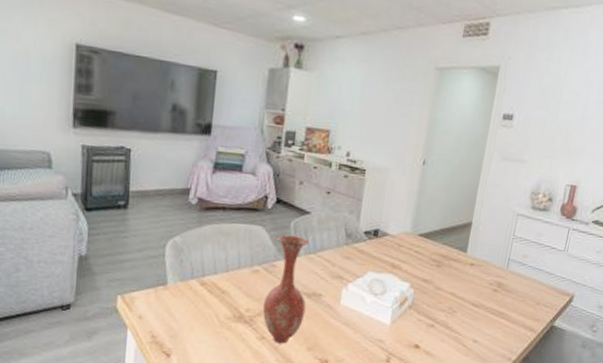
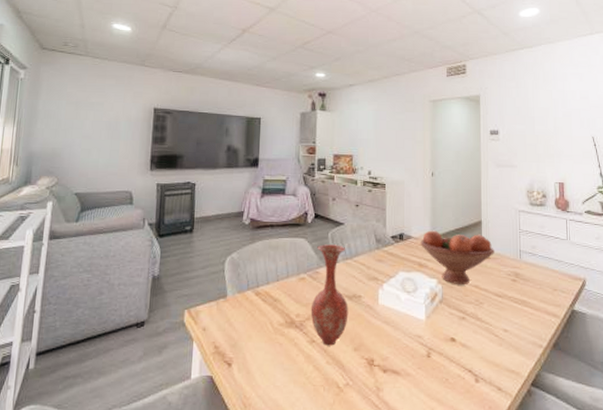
fruit bowl: none [396,228,480,291] -> present [420,230,494,284]

